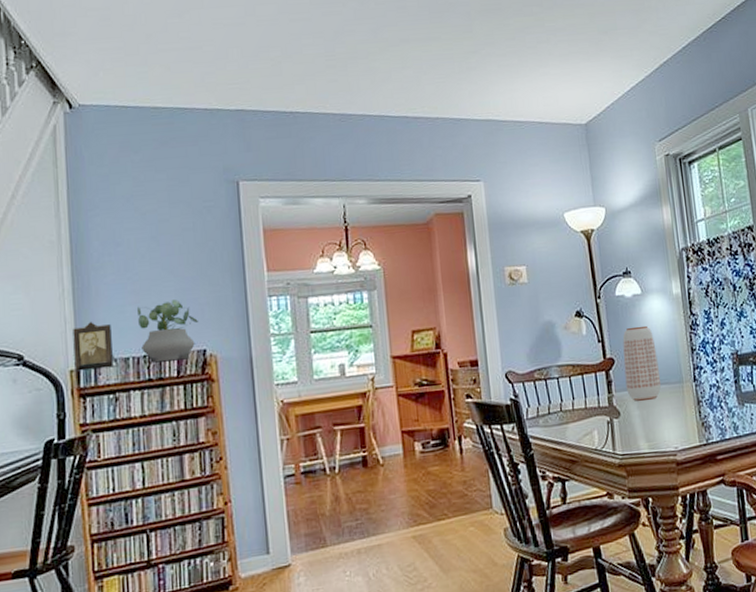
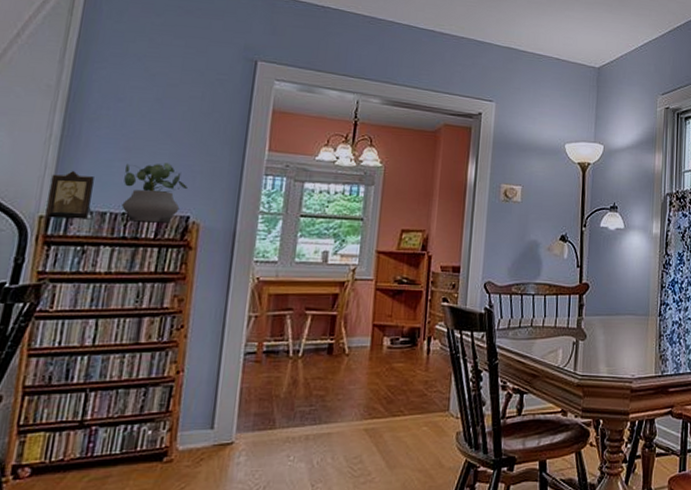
vase: present [622,325,662,401] -> none [596,257,629,327]

